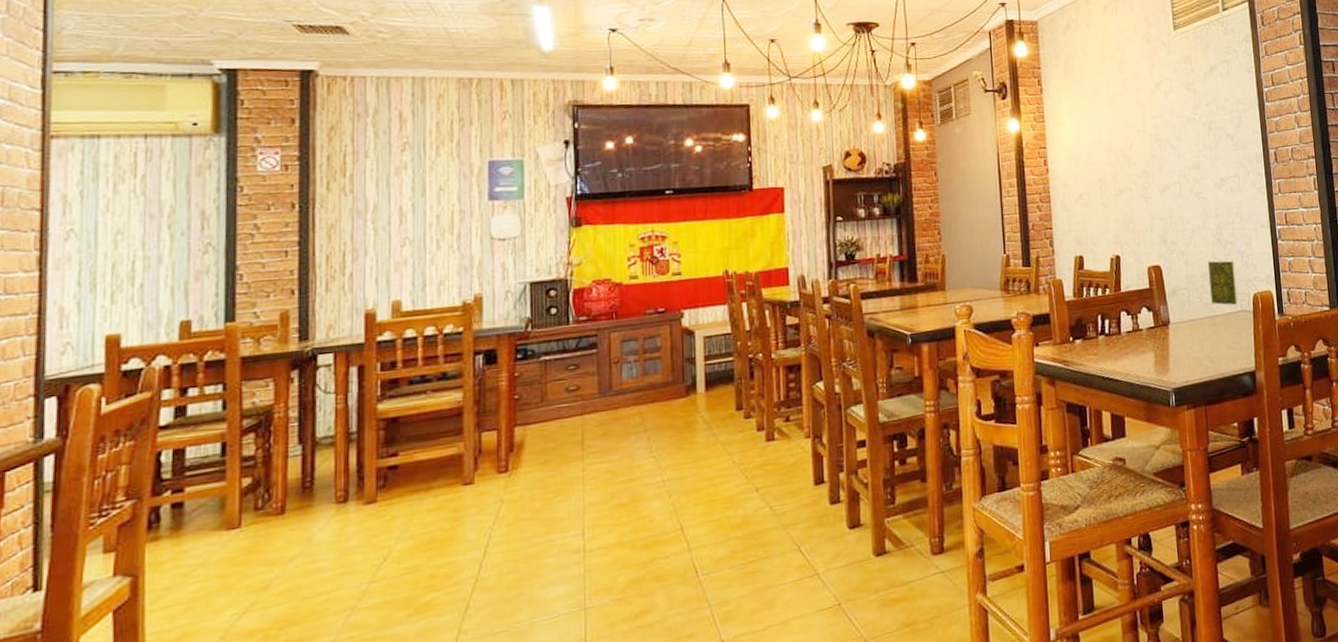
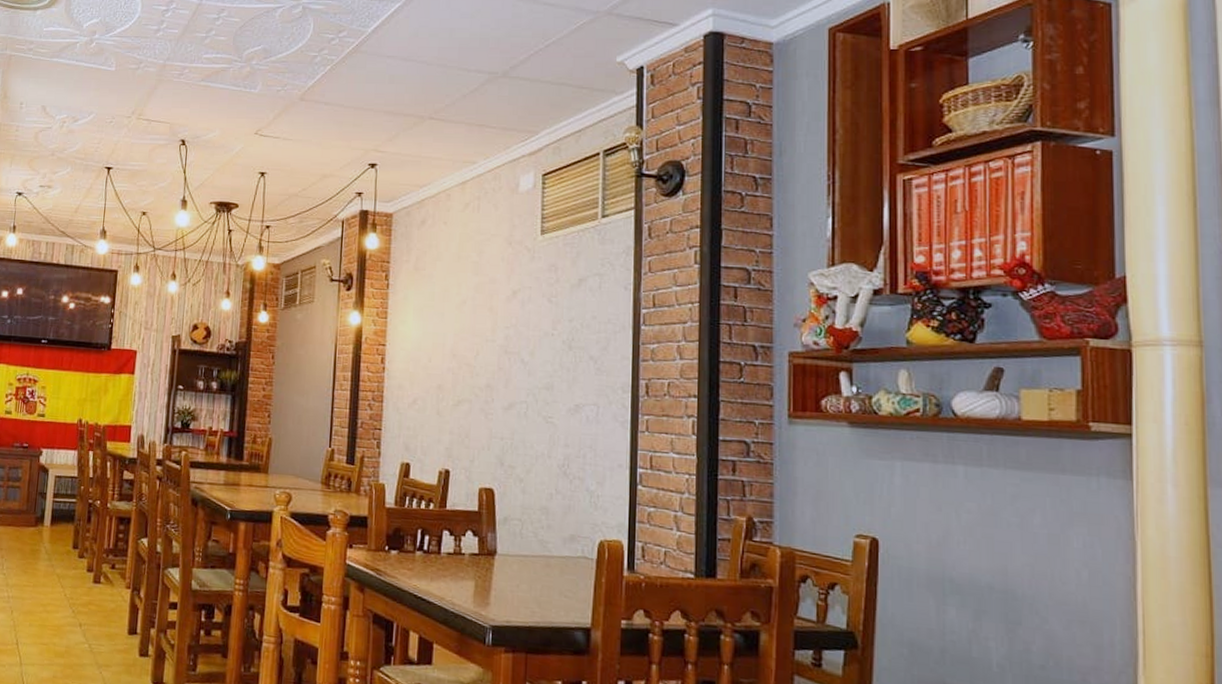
decorative tile: present [1208,260,1238,305] -> none [548,495,580,549]

